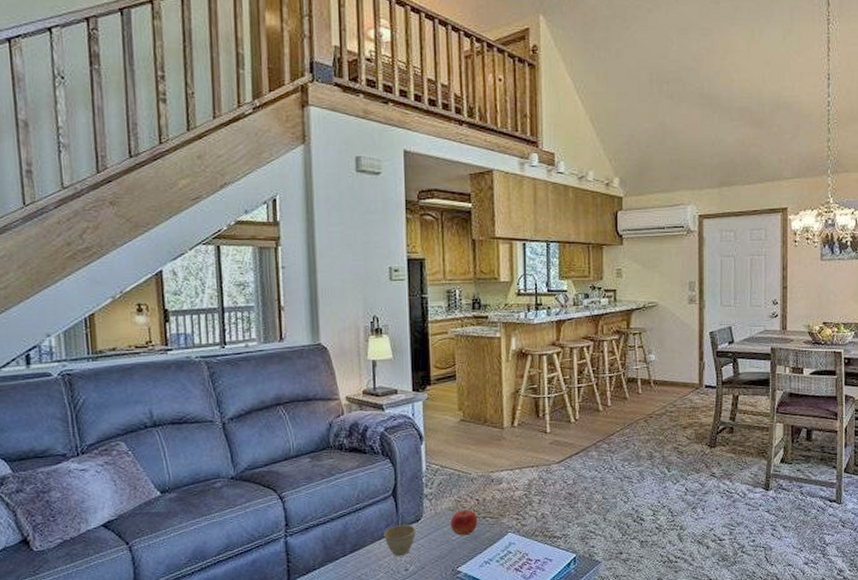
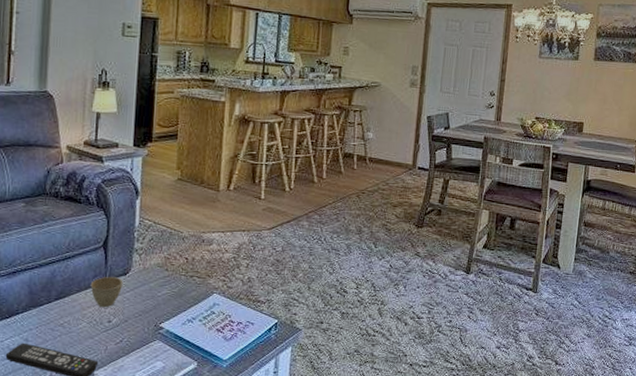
fruit: present [450,509,478,536] -> none [157,267,185,293]

